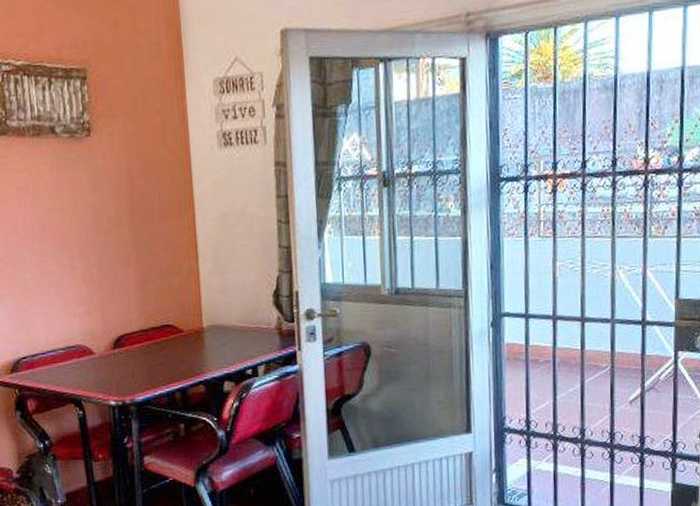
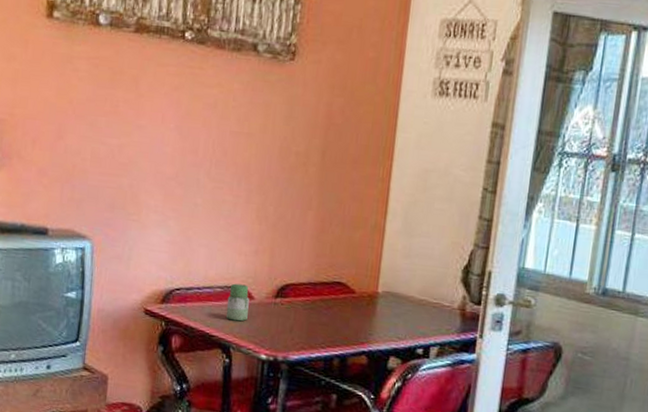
jar: none [70,342,92,377] -> present [226,283,249,322]

